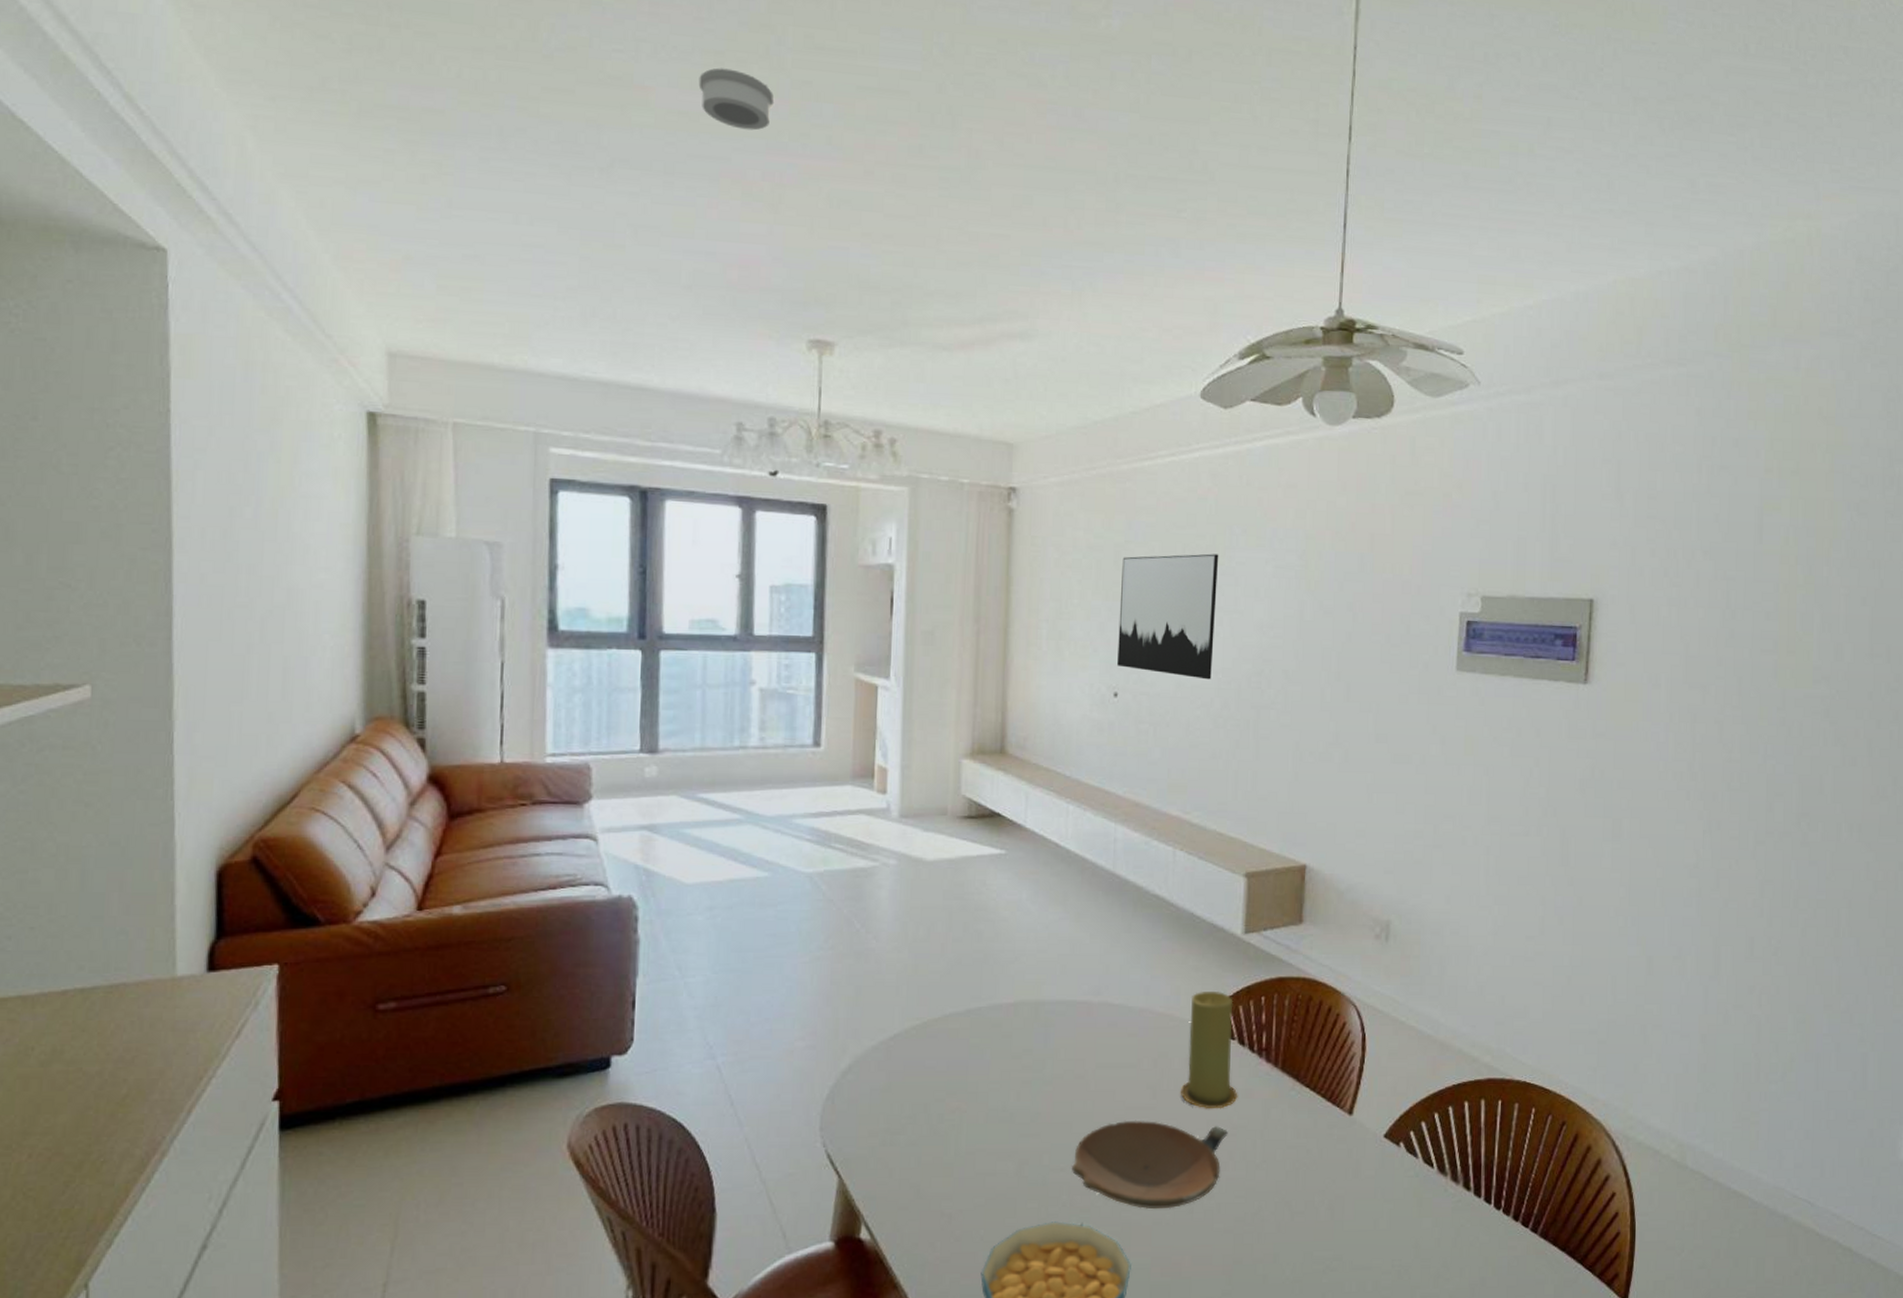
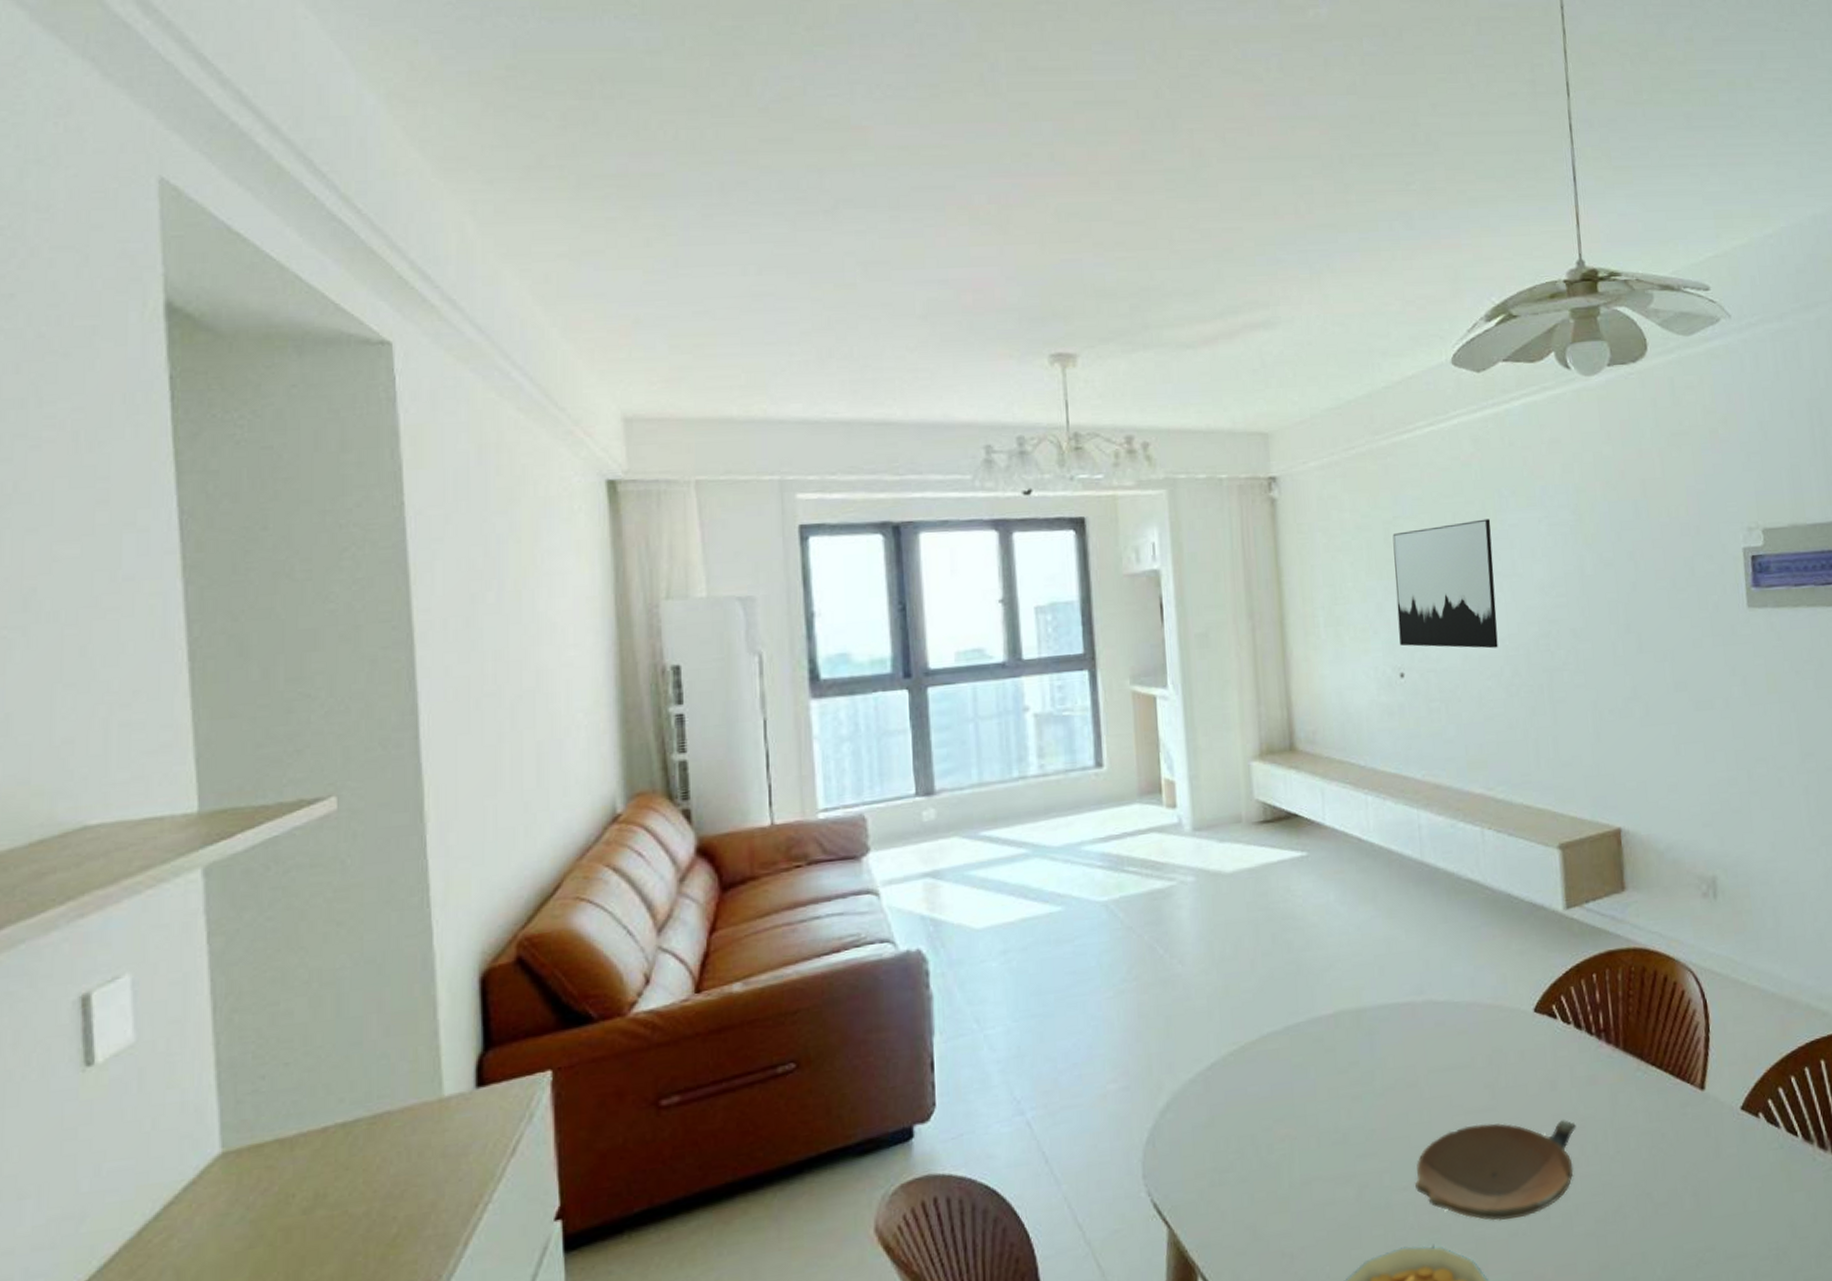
smoke detector: present [698,68,775,131] -> none [916,100,994,157]
candle: present [1180,992,1238,1109] -> none [1518,974,1582,1103]

